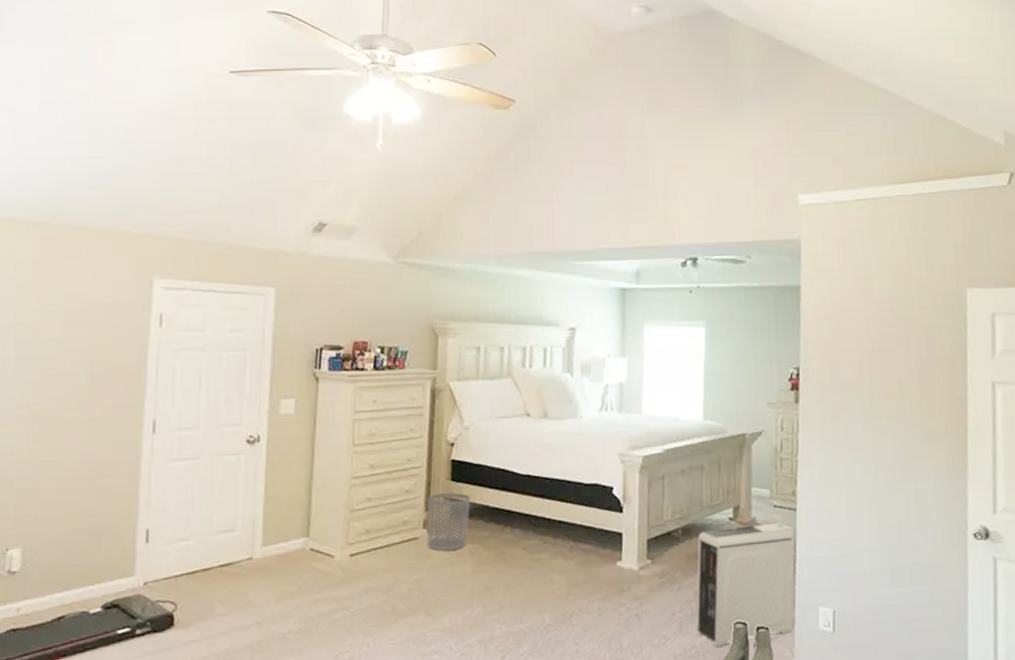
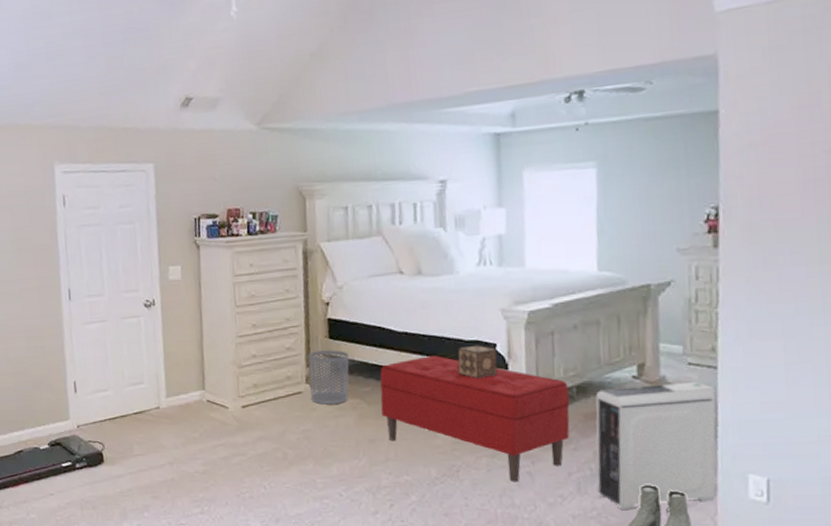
bench: none [499,499,676,625] -> present [380,355,570,482]
decorative box: none [576,488,614,522] -> present [457,345,498,379]

